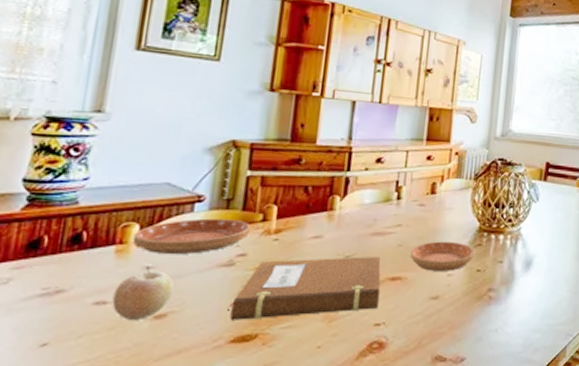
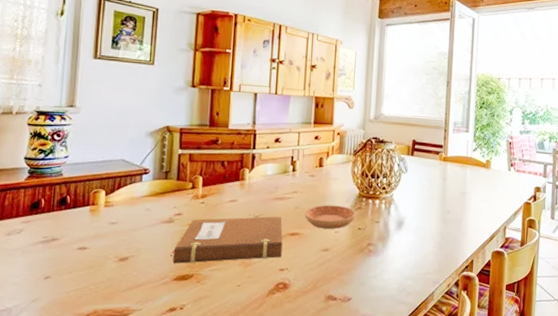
fruit: present [112,266,174,321] -> none [90,222,132,262]
saucer: present [132,218,251,255] -> none [101,186,184,214]

